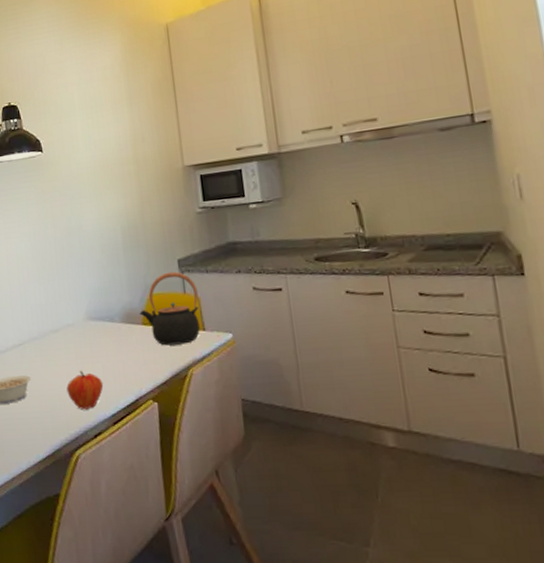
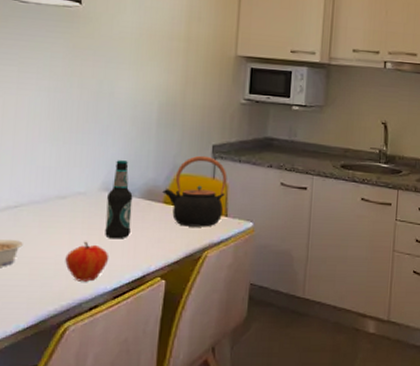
bottle: none [92,288,118,366] -> present [105,160,133,239]

